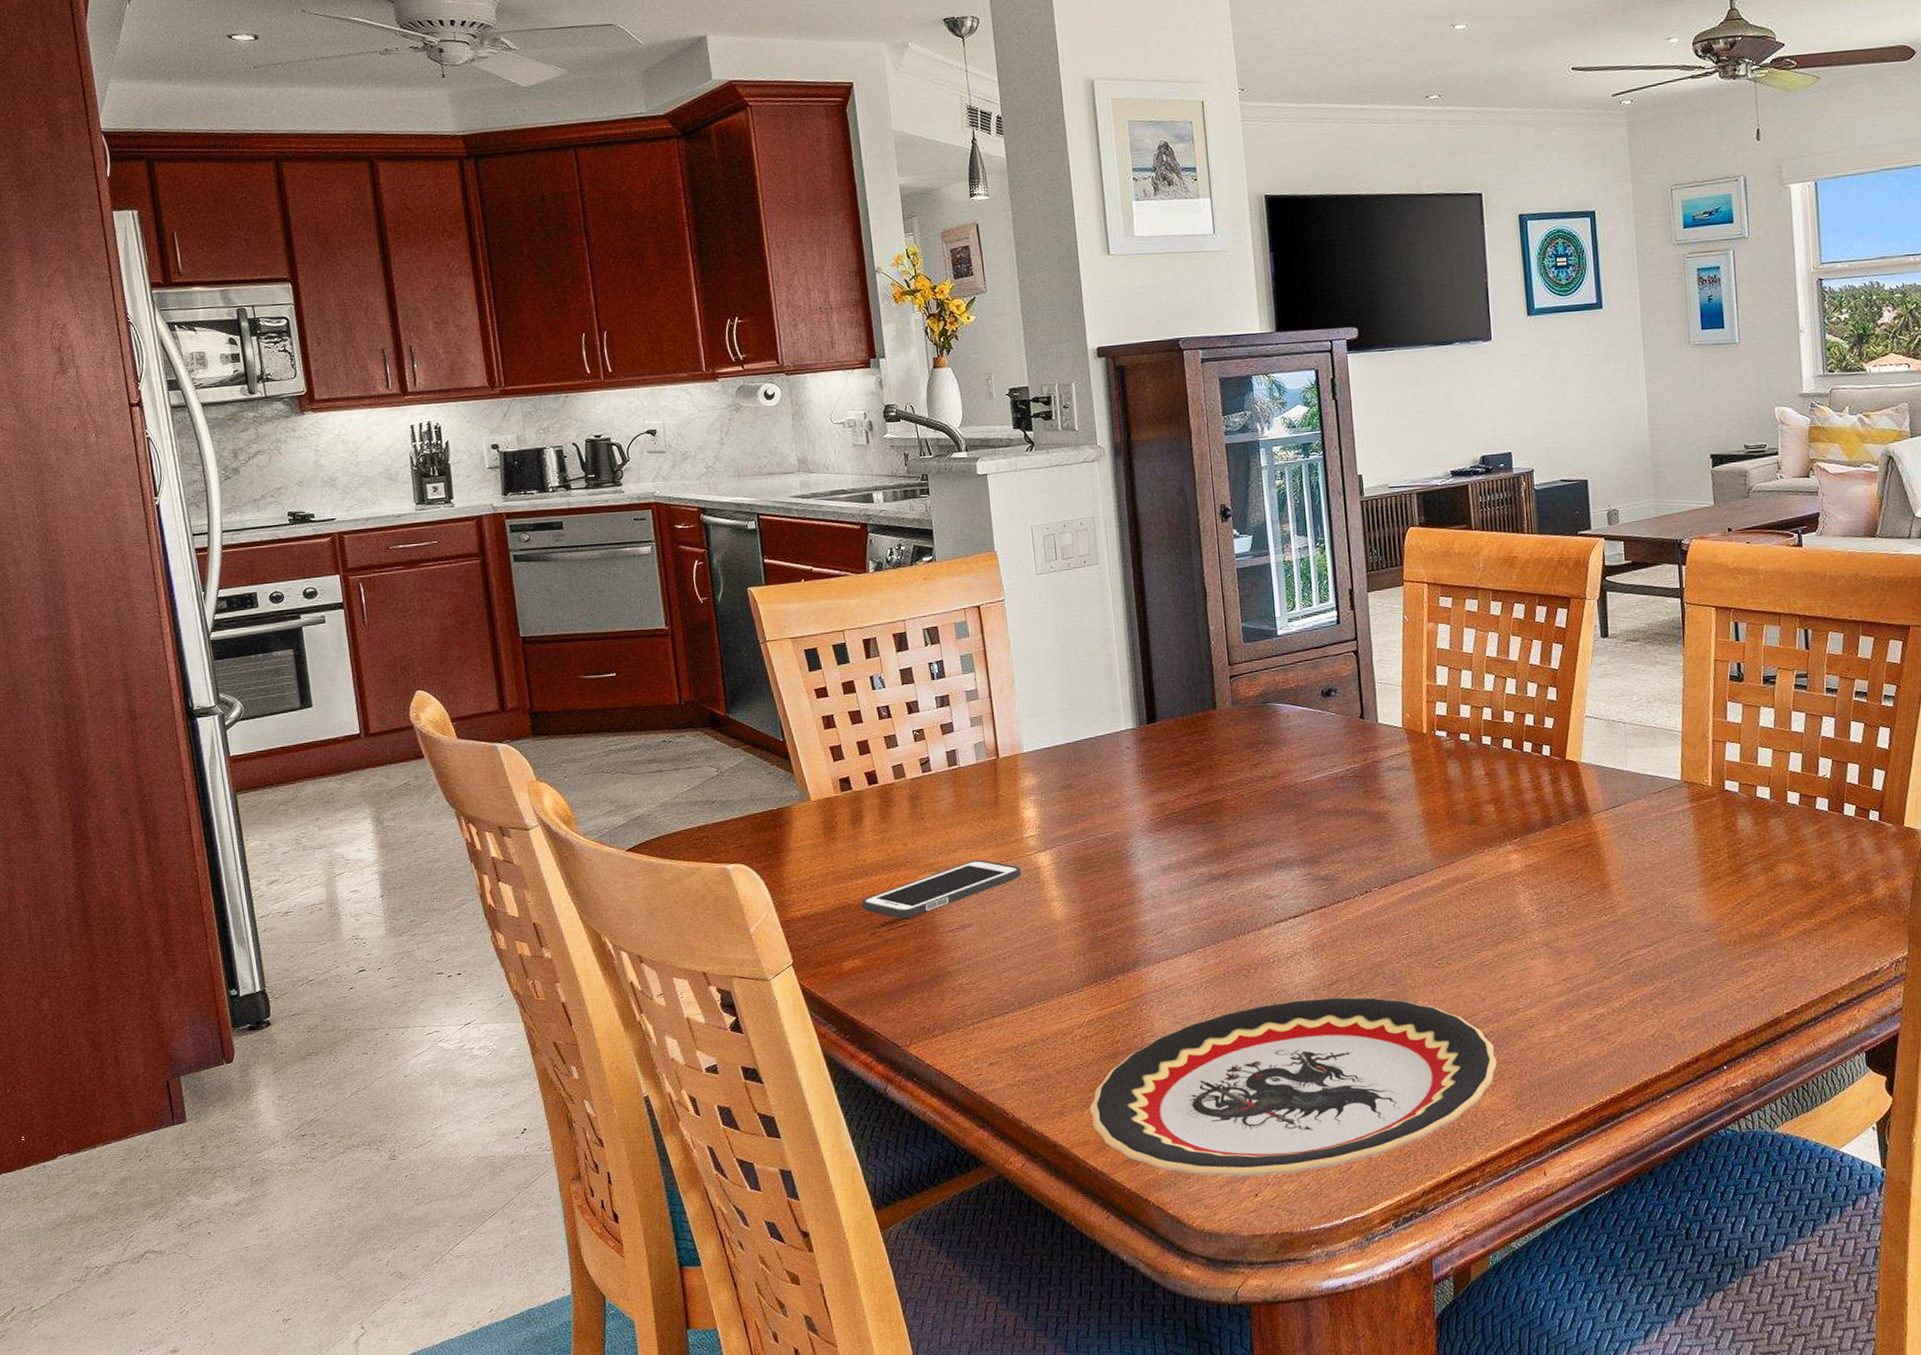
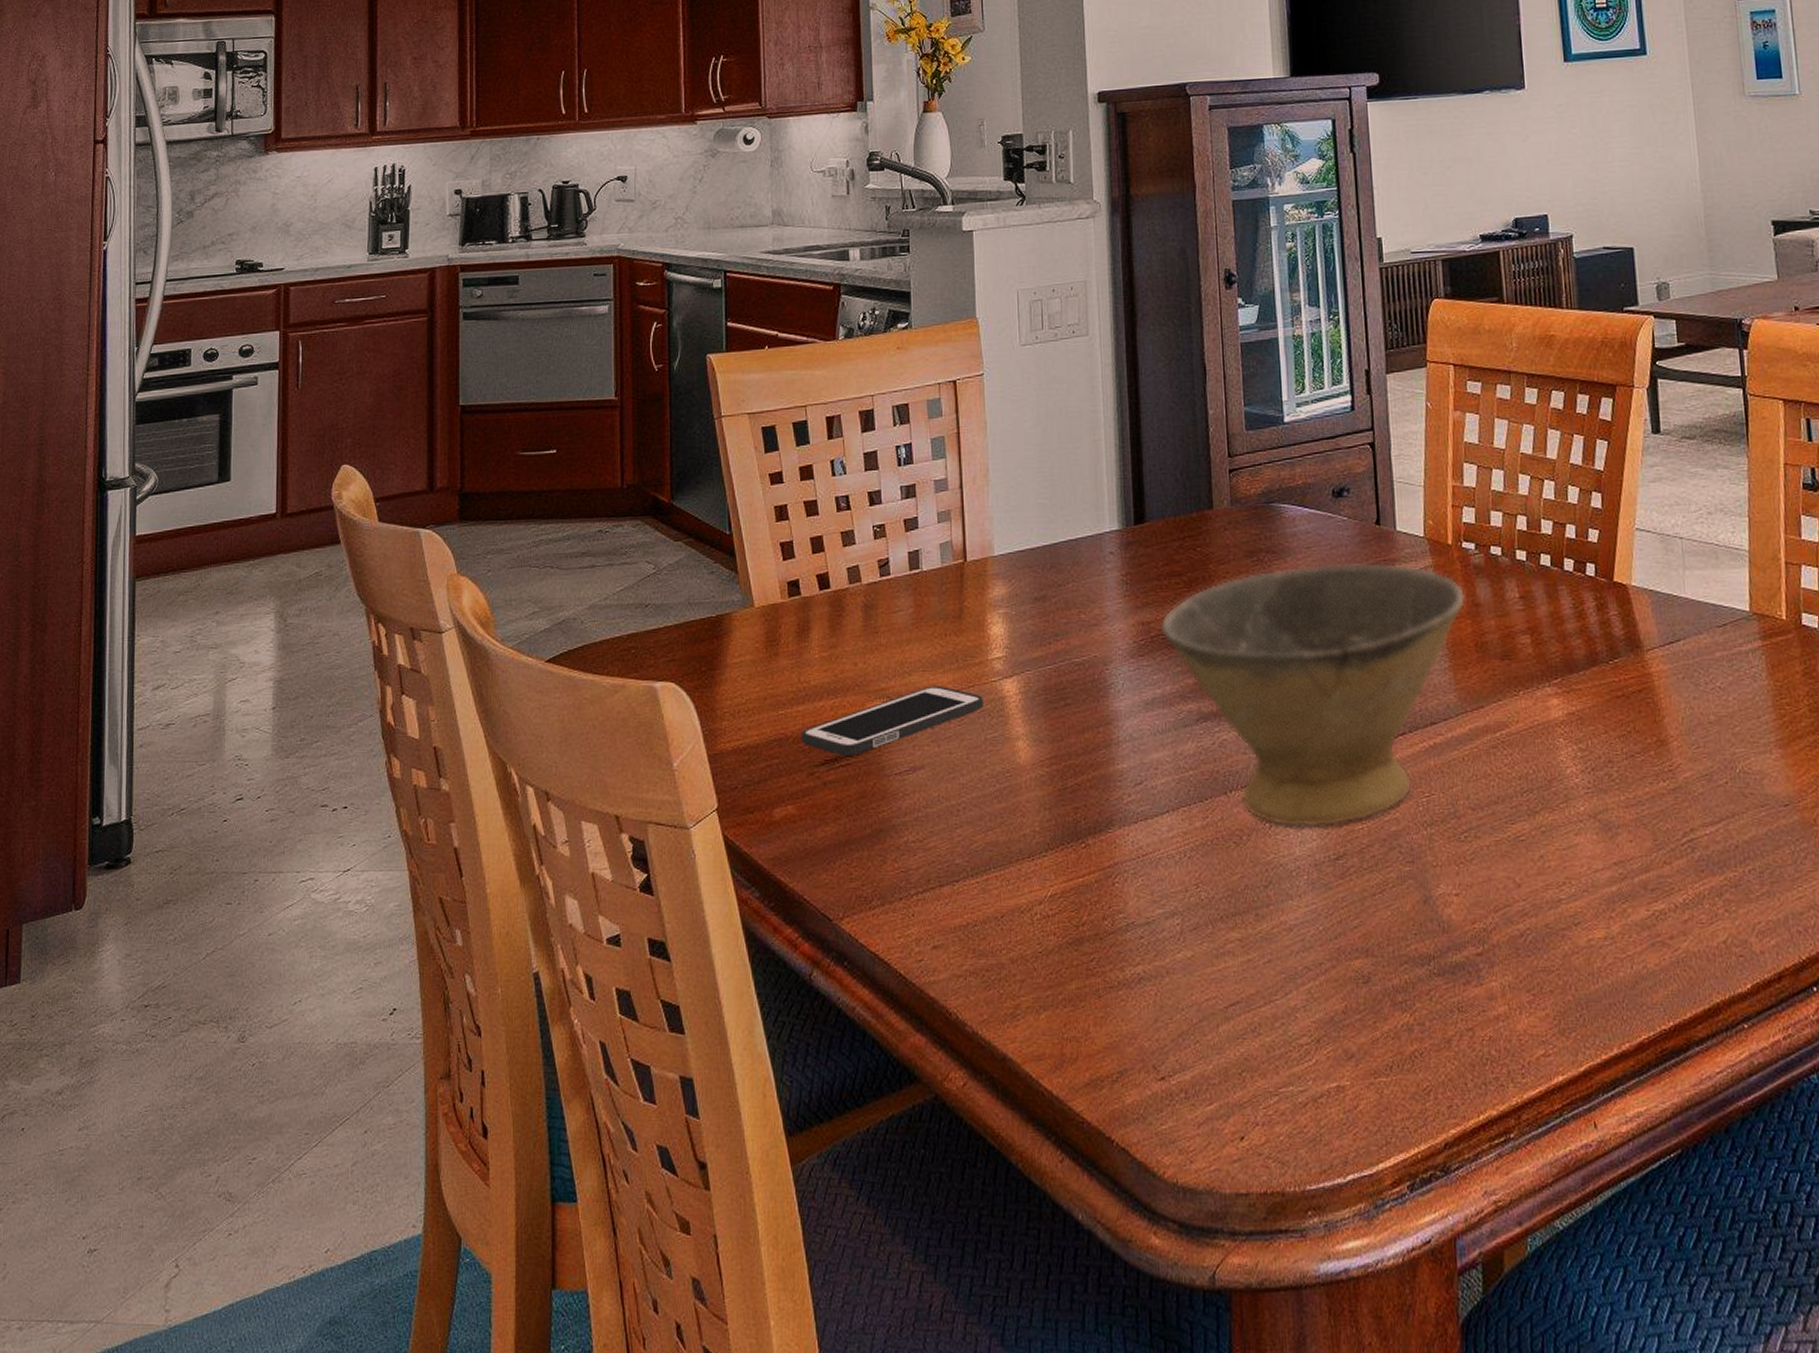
plate: present [1089,997,1497,1176] -> none [1046,875,1536,1111]
bowl: none [1173,749,1439,962] -> present [1160,562,1466,828]

